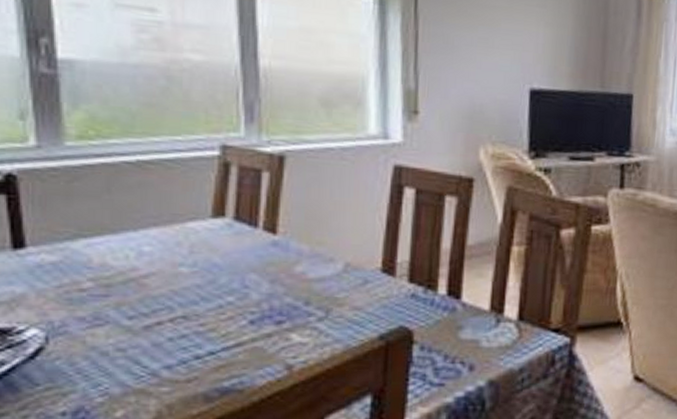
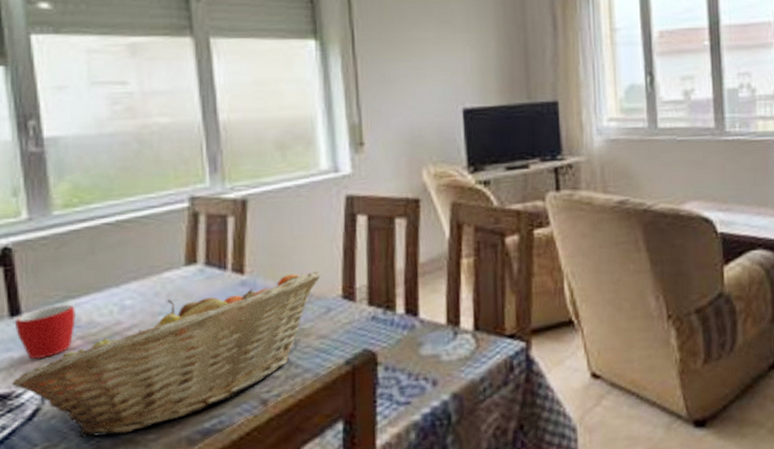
fruit basket: none [12,240,360,384] -> present [11,271,321,439]
mug: none [19,242,88,297] -> present [15,304,77,360]

